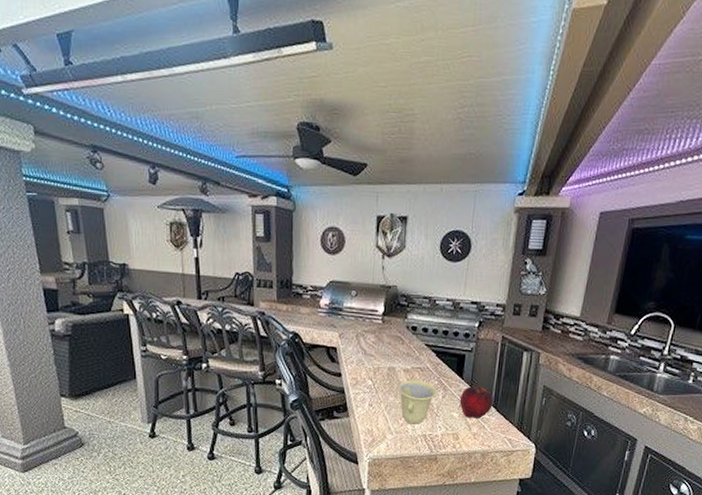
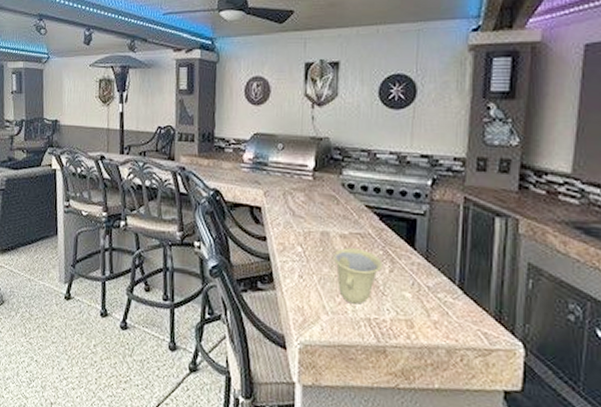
fruit: present [459,386,493,418] -> none [412,259,458,302]

